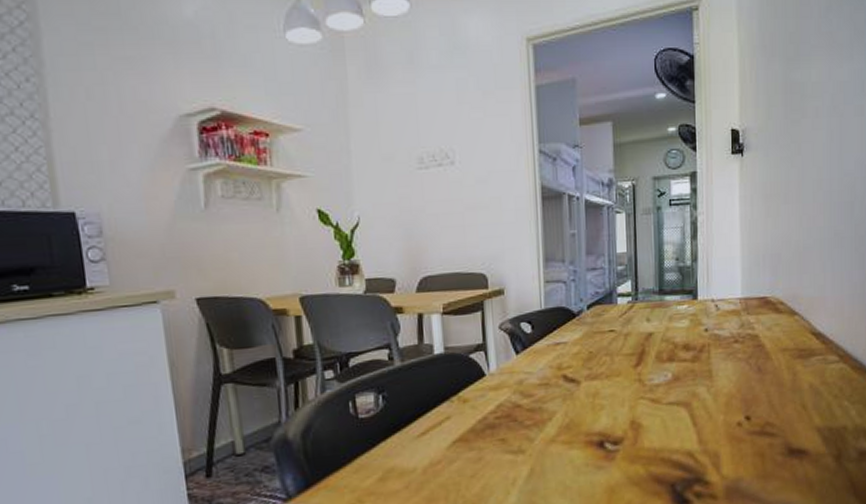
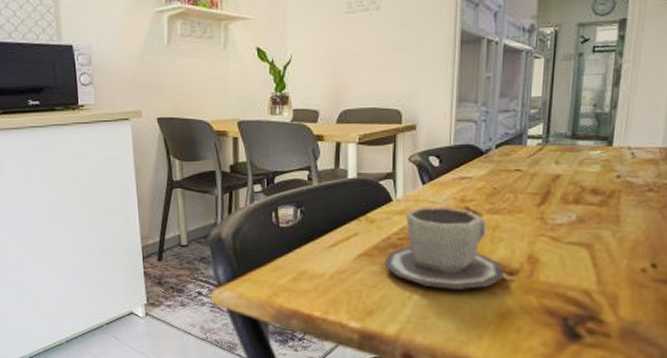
cup: none [482,377,610,469] -> present [384,208,505,290]

